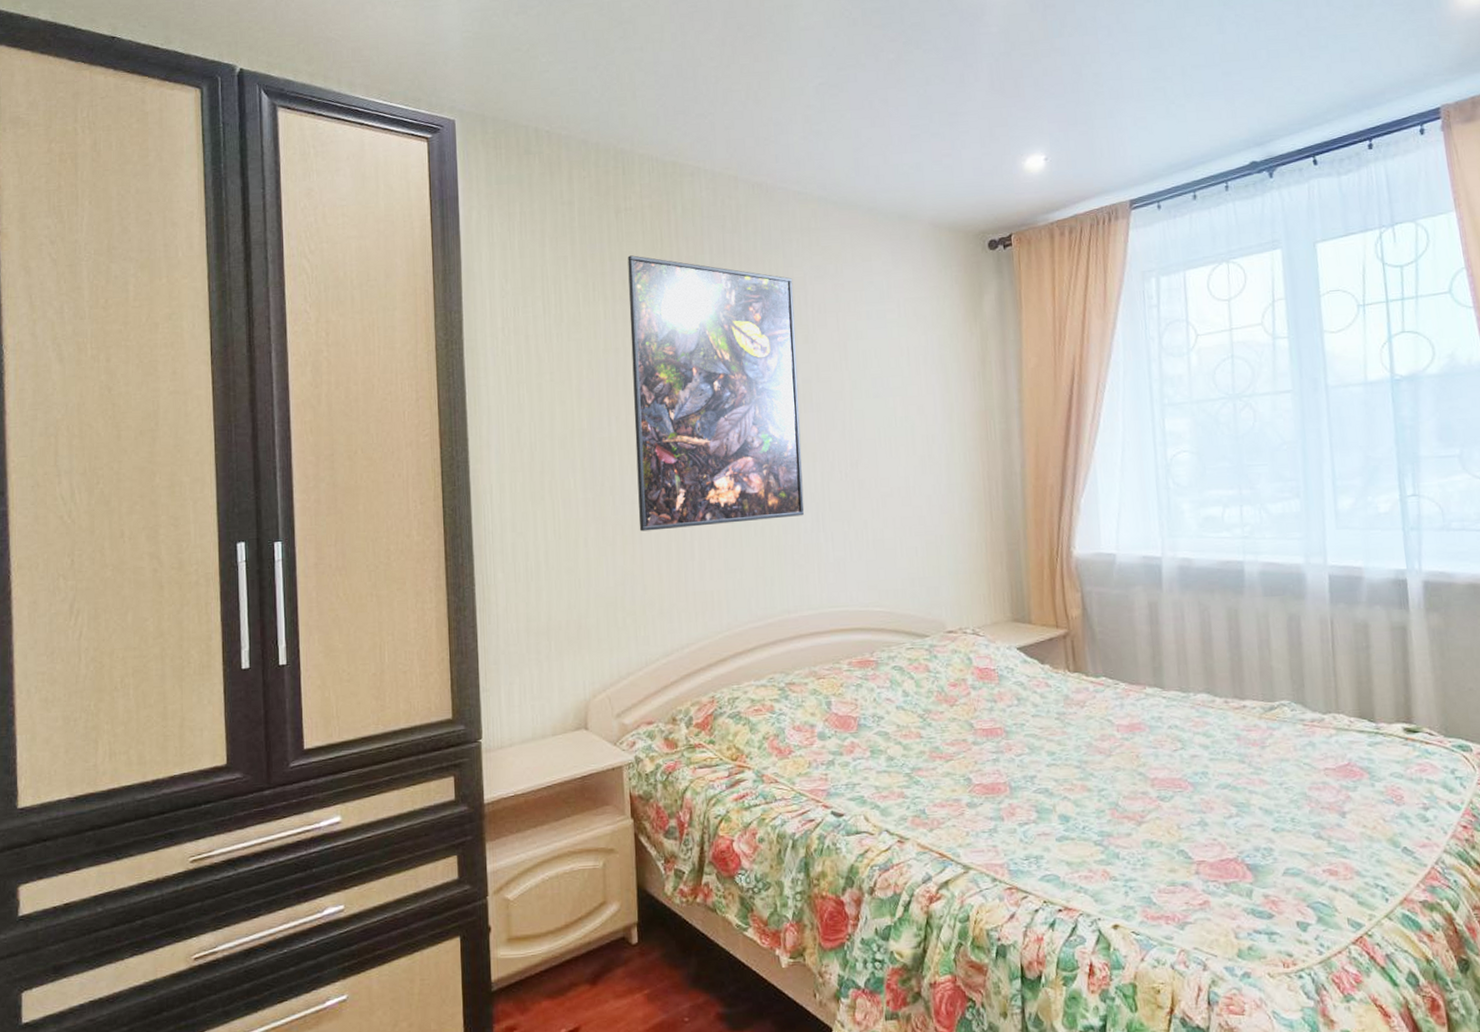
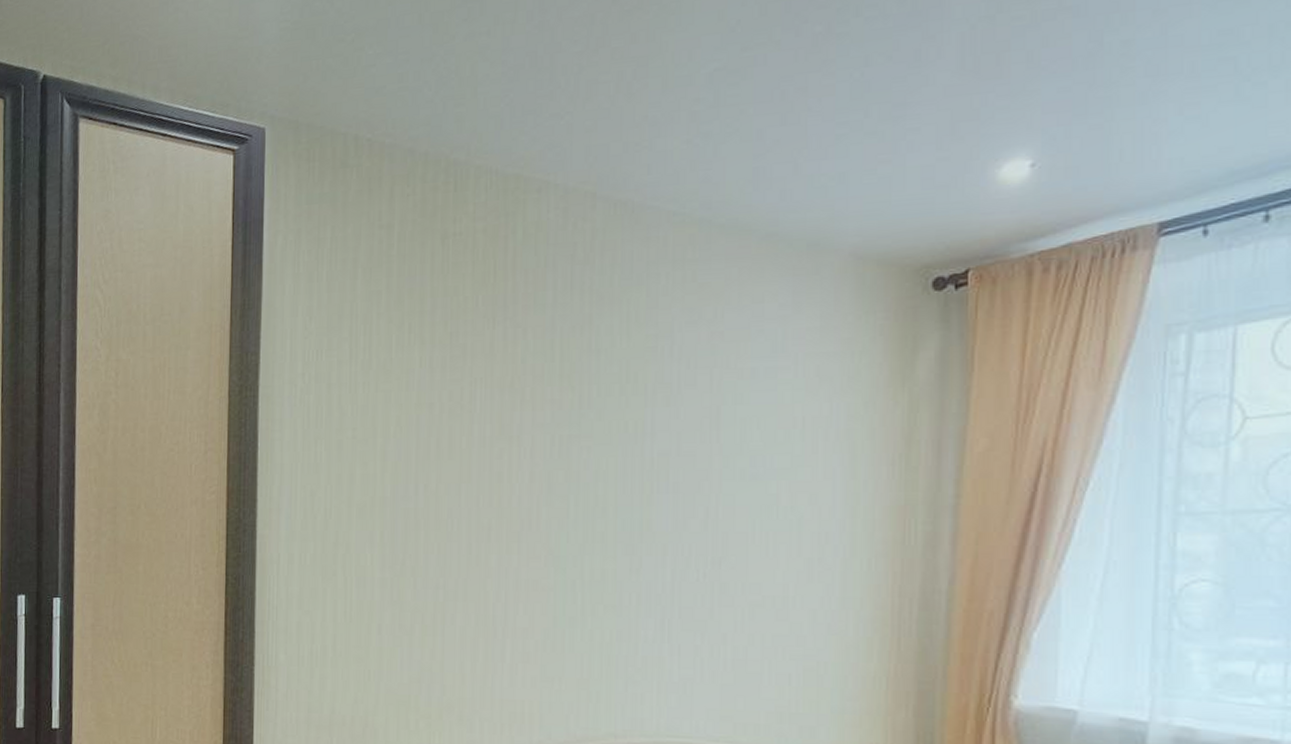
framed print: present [627,255,805,532] -> none [442,291,657,623]

